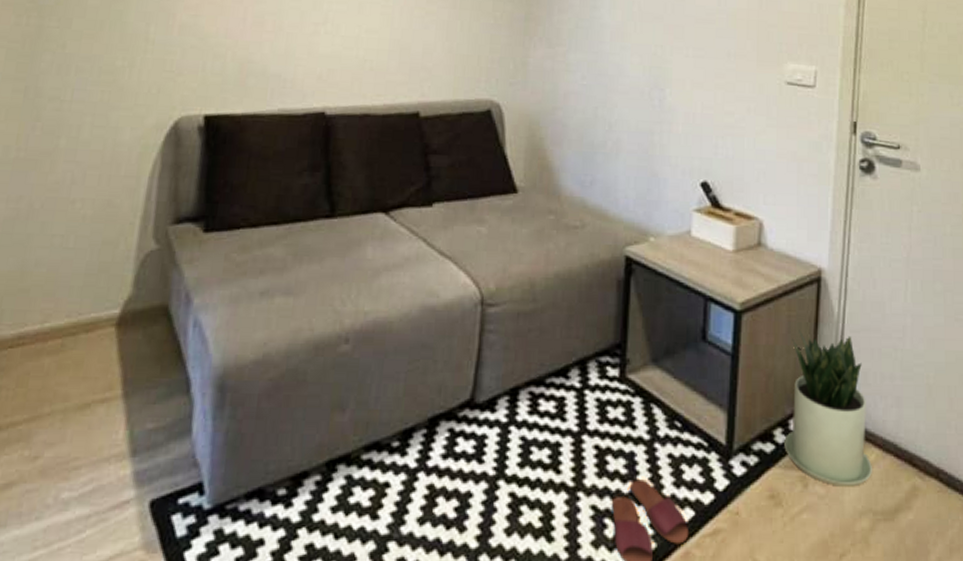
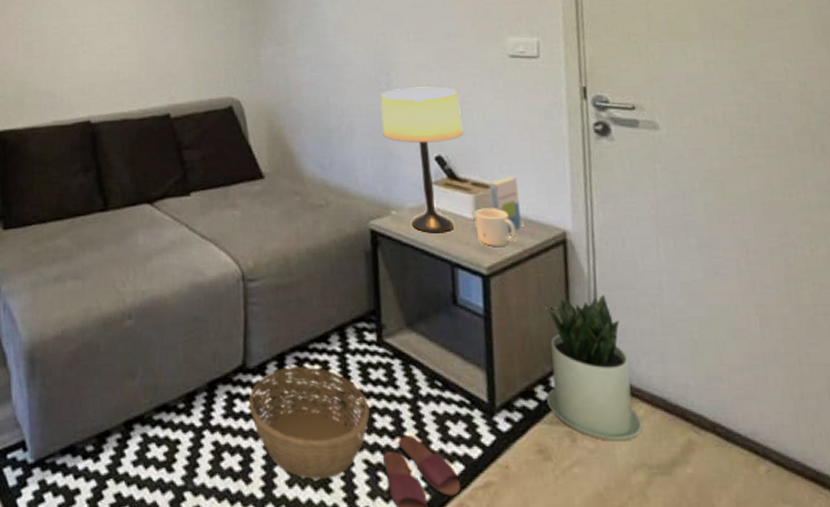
basket: none [472,403,603,527] -> present [248,367,370,479]
table lamp: none [649,106,733,264] -> present [380,86,464,233]
mug: none [735,240,774,282] -> present [475,208,517,247]
book: none [751,208,781,267] -> present [489,176,522,232]

